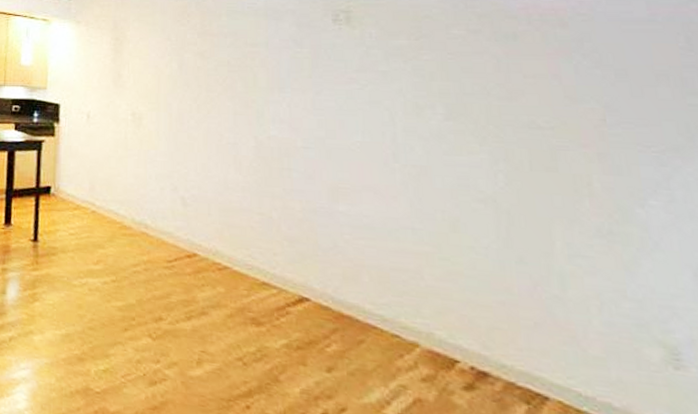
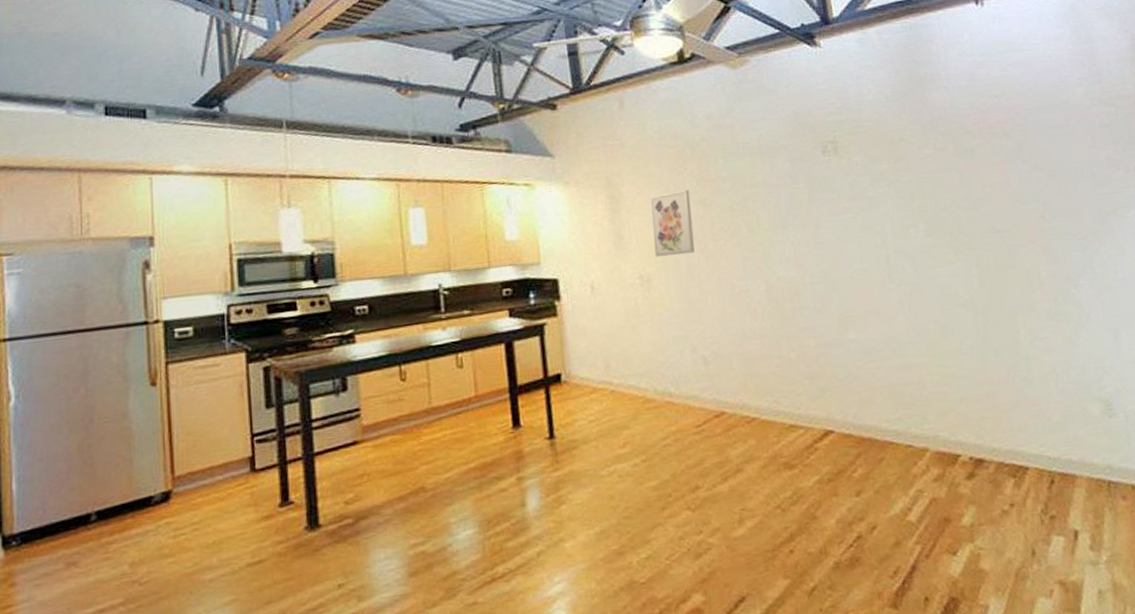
wall art: none [149,40,190,100] -> present [650,189,695,258]

